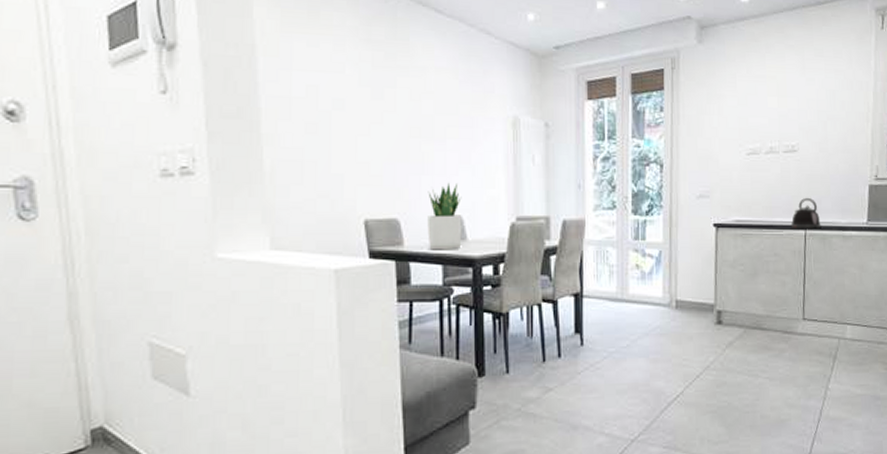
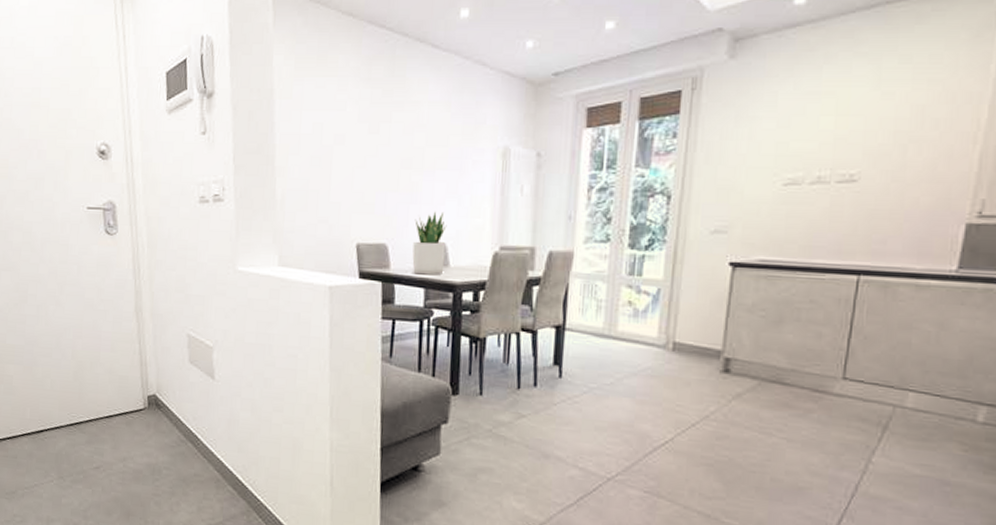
kettle: present [791,197,821,229] -> none [839,236,884,275]

